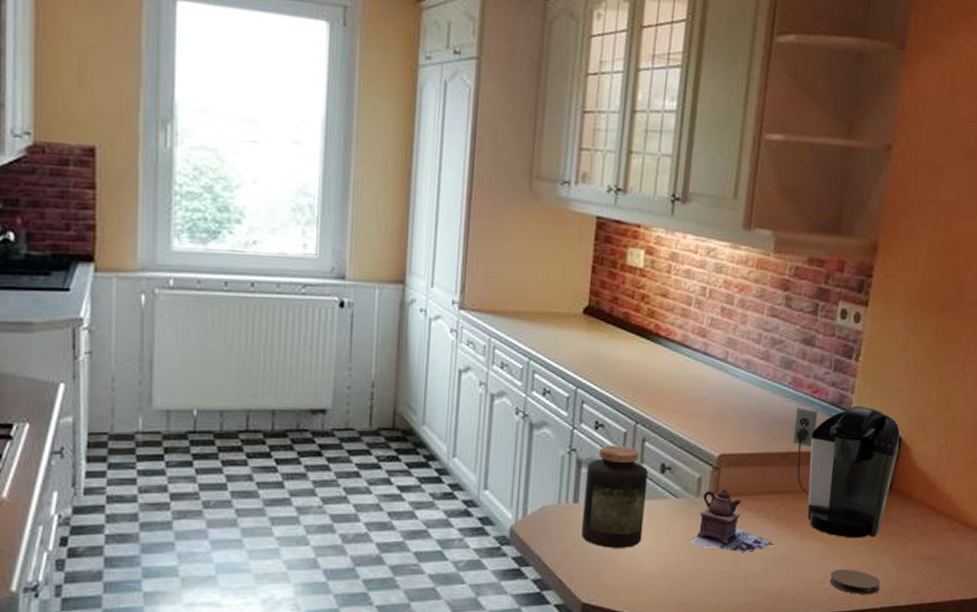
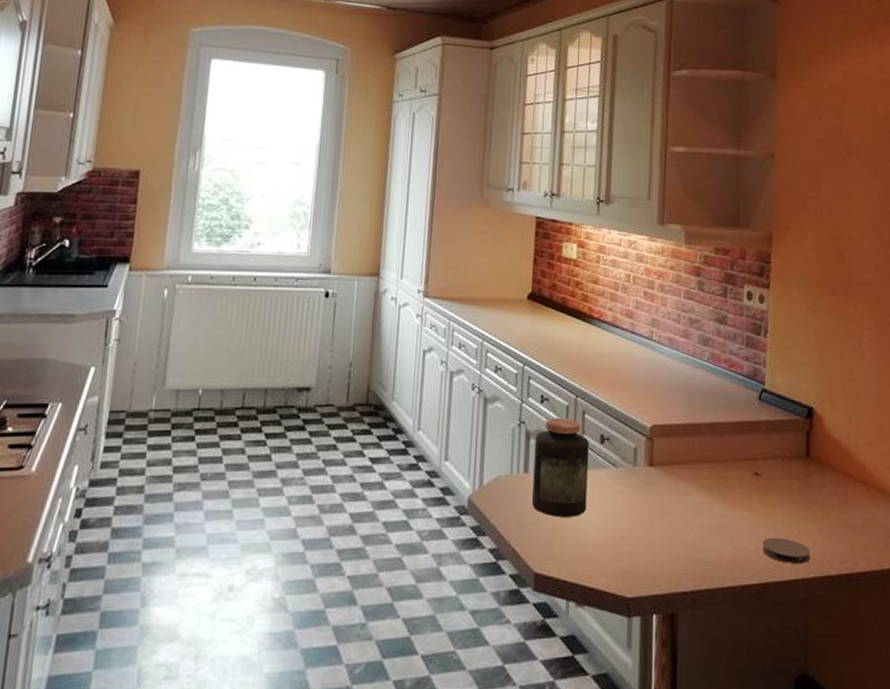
teapot: present [688,489,774,552] -> none [629,458,708,521]
coffee maker: present [793,405,900,537] -> none [716,378,812,505]

